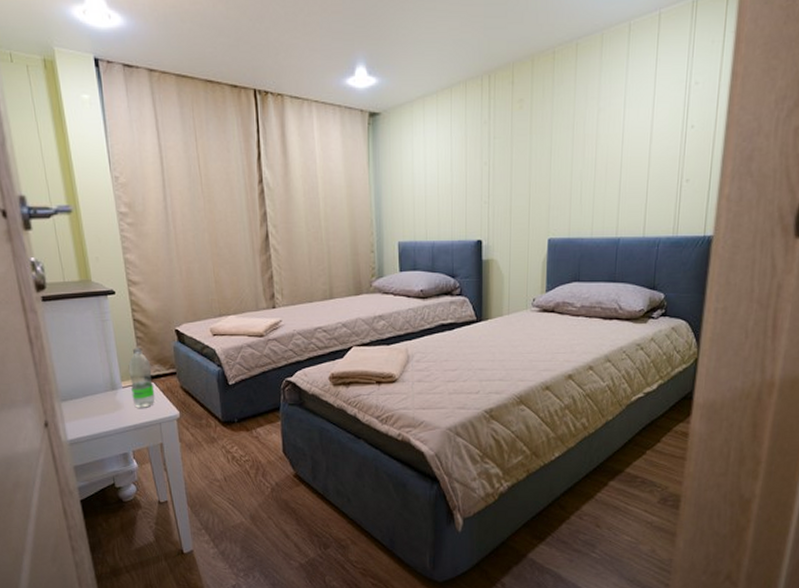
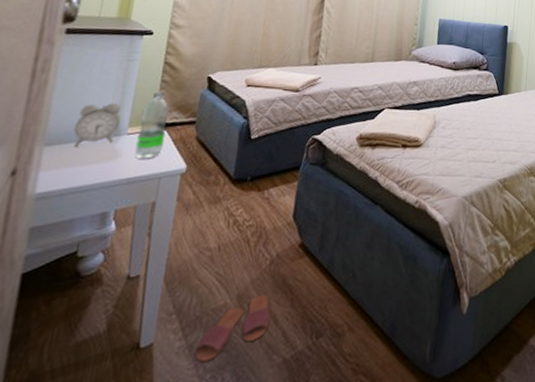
alarm clock: none [78,361,113,401] -> present [74,103,121,147]
slippers: none [227,515,283,565] -> present [195,294,271,363]

